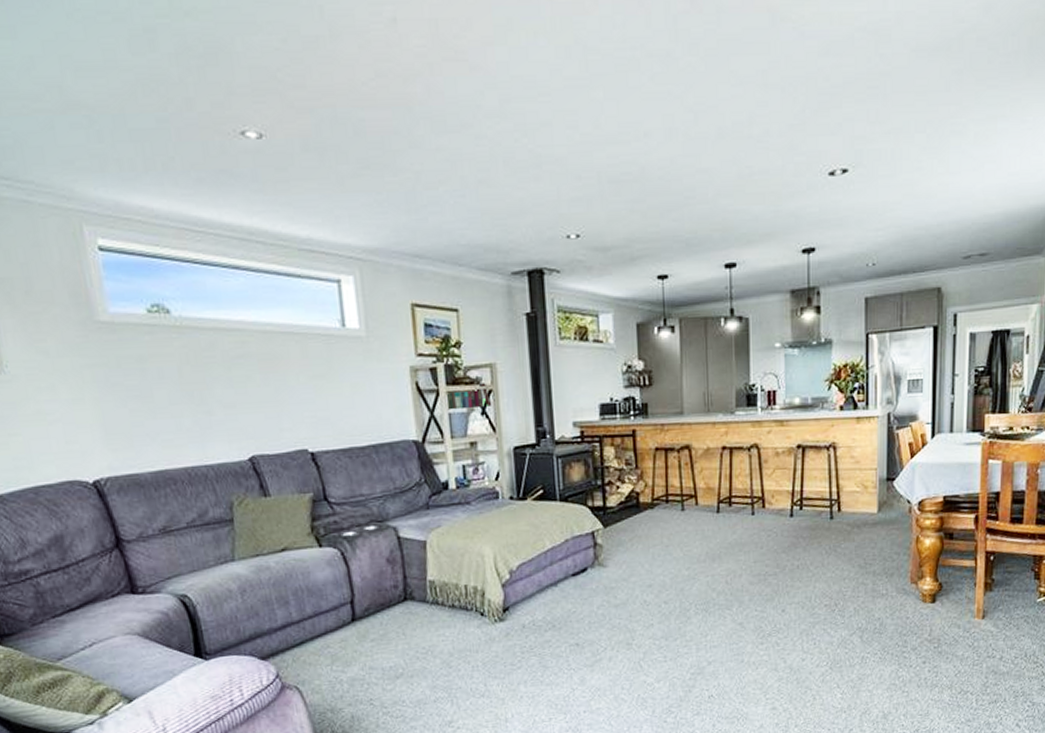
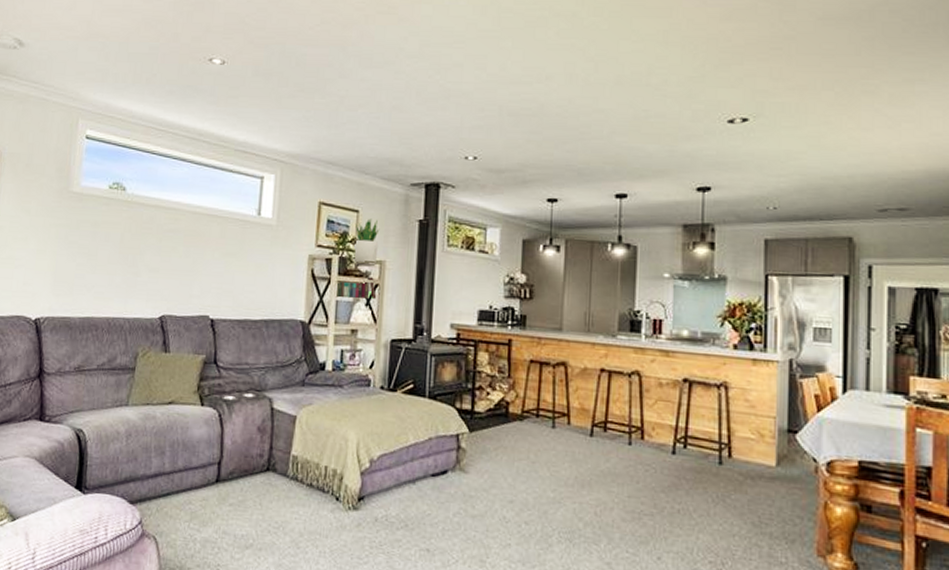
planter: none [457,317,486,373] -> present [352,218,380,267]

